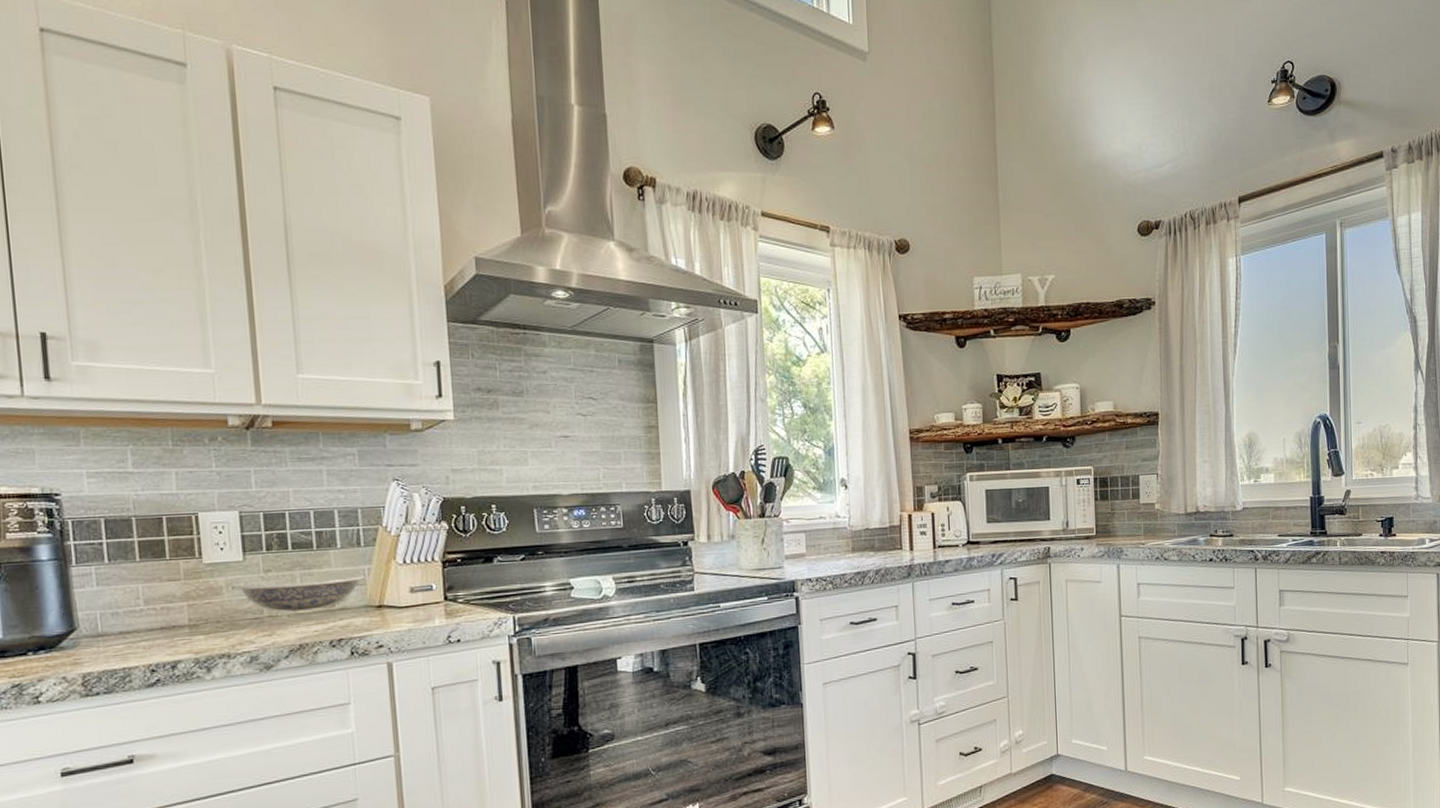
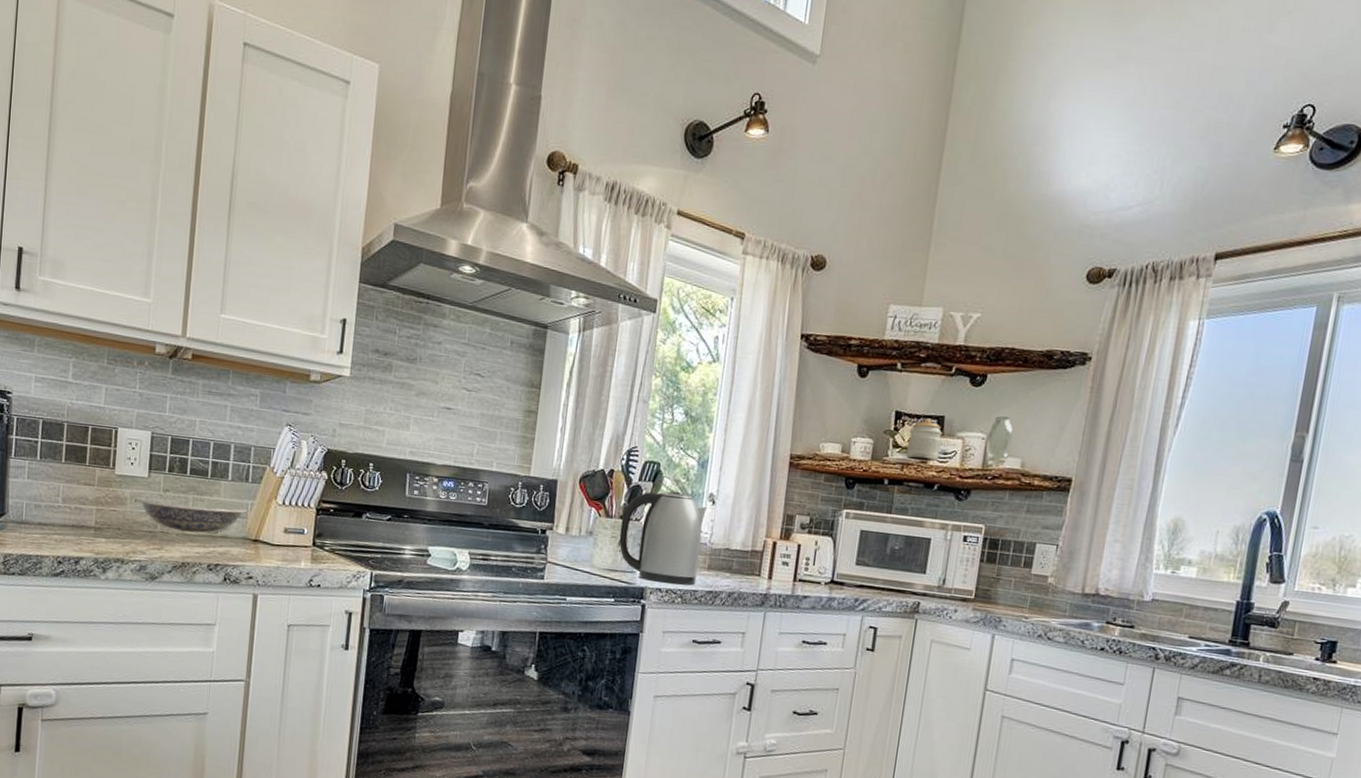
kettle: none [760,482,843,574] -> present [619,491,707,586]
jar: none [1012,377,1043,418] -> present [905,418,943,462]
vase: none [1081,365,1102,412] -> present [986,416,1013,467]

